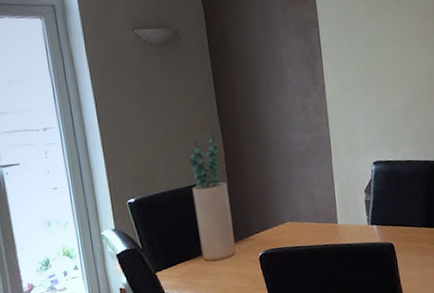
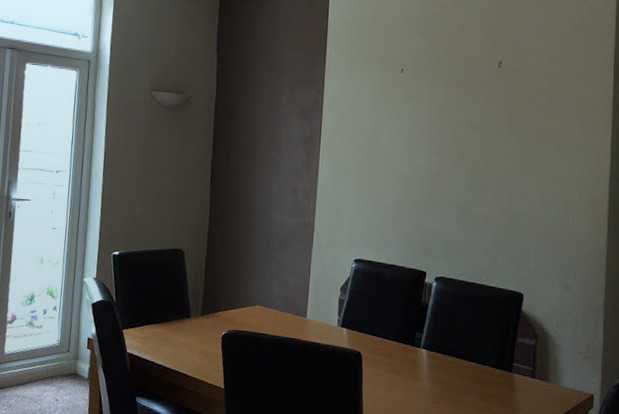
vase: present [189,131,236,262] -> none [168,199,206,331]

